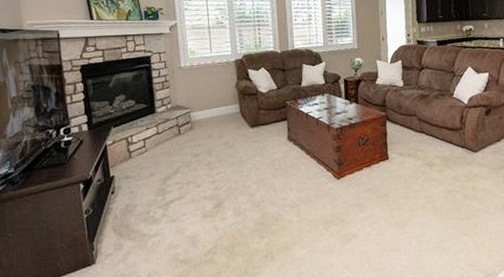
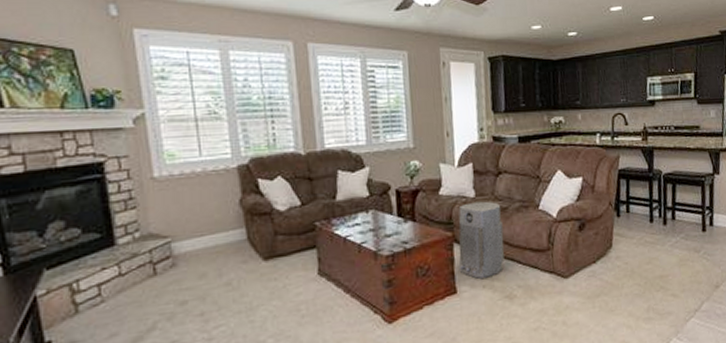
air purifier: none [390,90,426,149] -> present [458,201,504,279]

